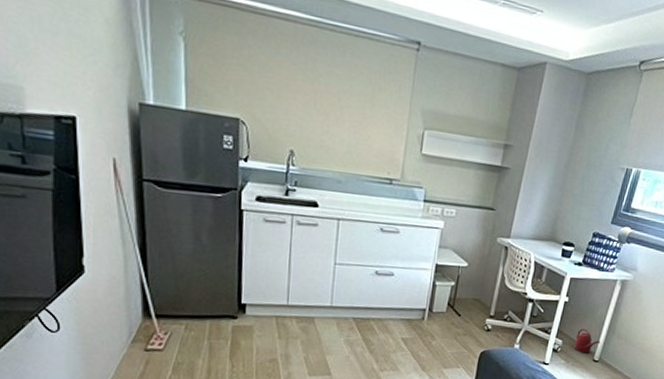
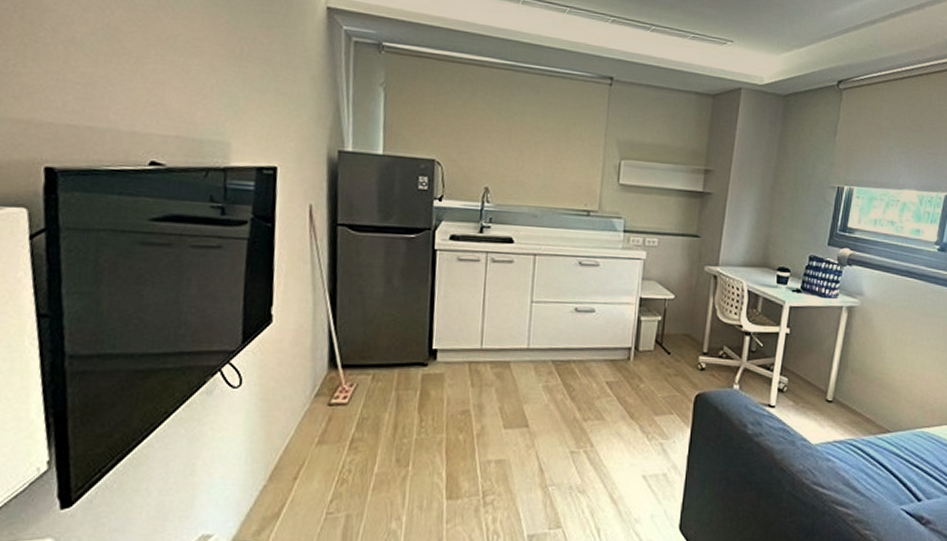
watering can: present [574,328,600,355] -> none [802,363,832,394]

